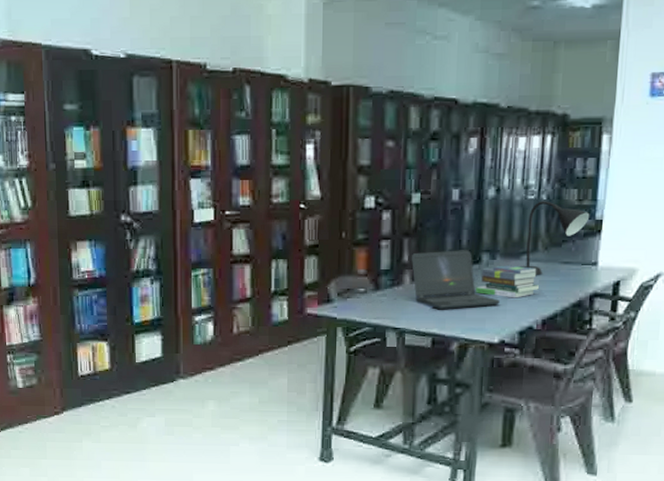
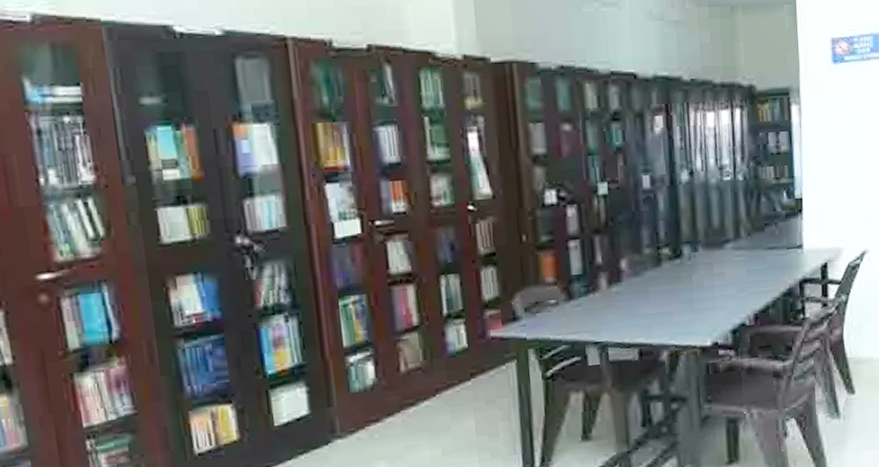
laptop computer: present [412,250,500,310] -> none [605,243,707,316]
books: present [476,265,539,298] -> none [680,256,746,294]
desk lamp: present [518,201,590,276] -> none [722,181,789,266]

